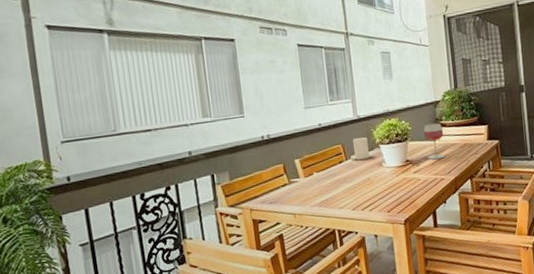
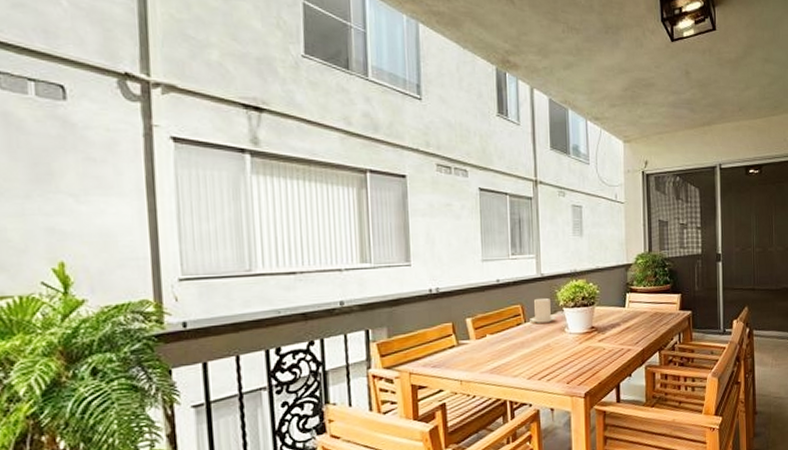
wineglass: present [424,123,445,160] -> none [613,288,634,328]

